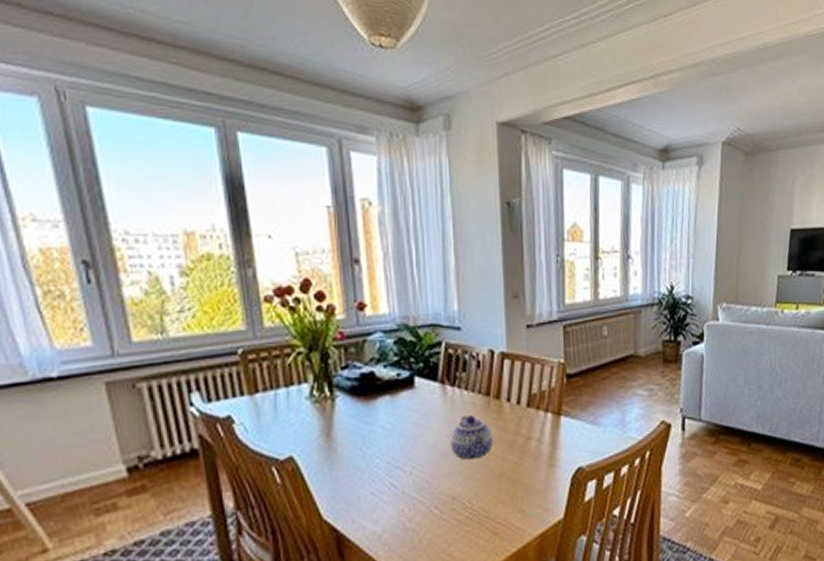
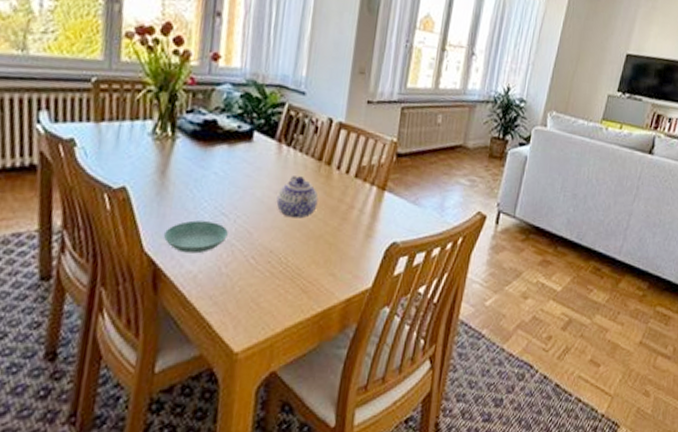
saucer: none [339,477,406,514] -> present [163,220,228,254]

